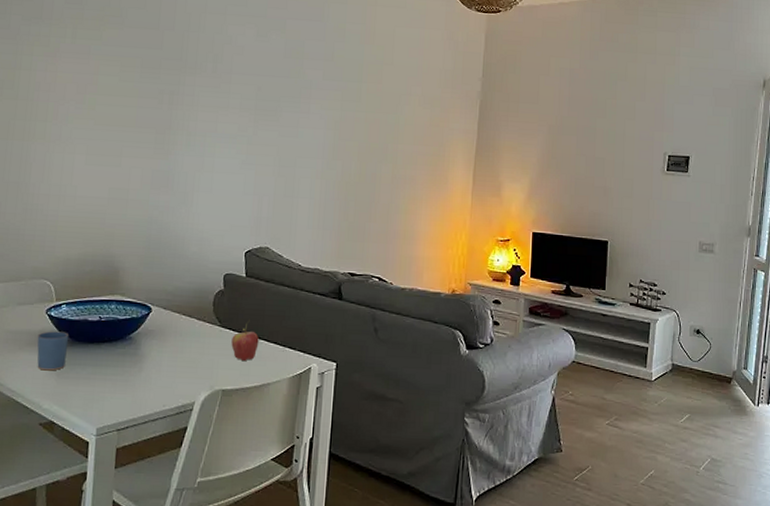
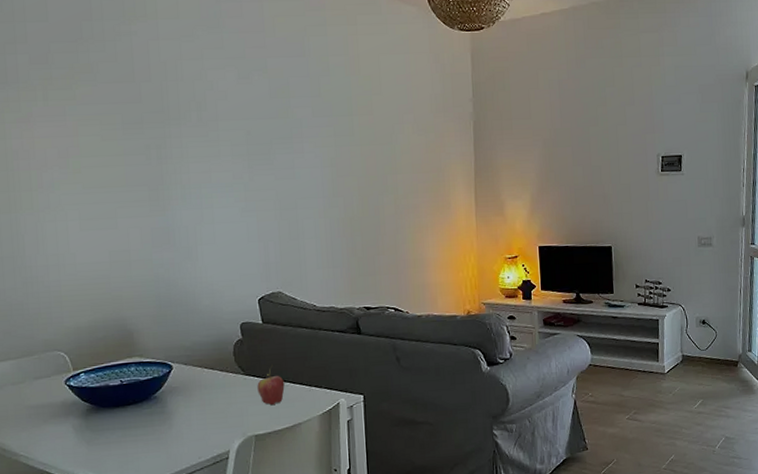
mug: present [37,331,70,371] -> none [60,400,94,440]

